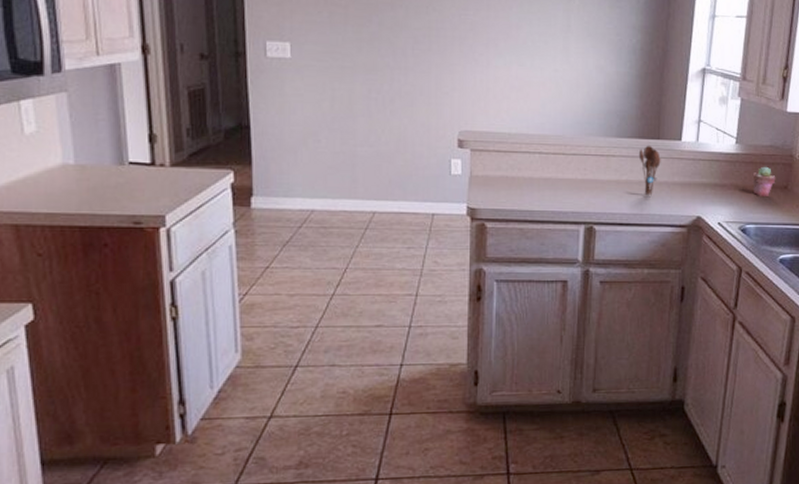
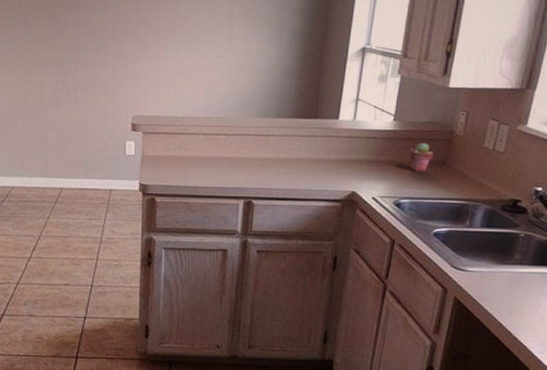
utensil holder: present [638,145,661,196] -> none [296,124,318,173]

